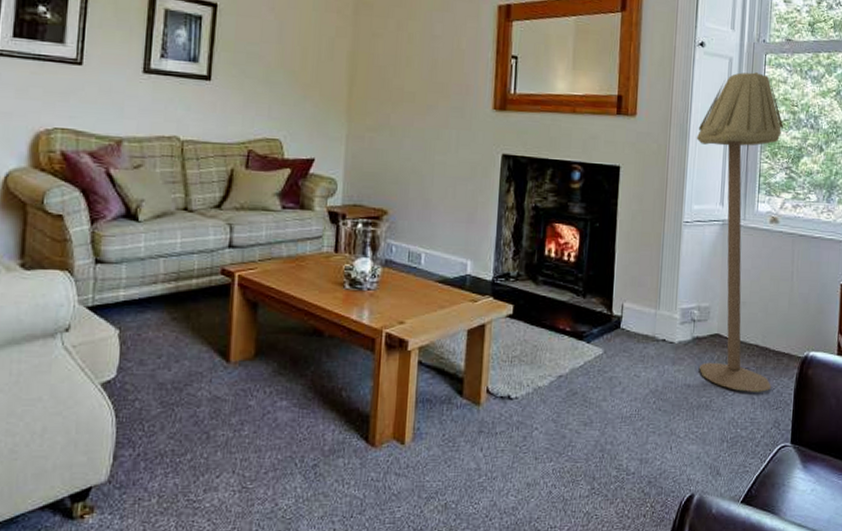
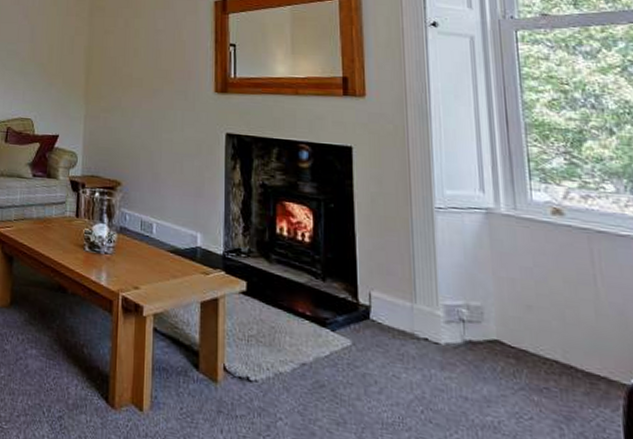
floor lamp: present [696,72,783,392] -> none [439,50,586,423]

